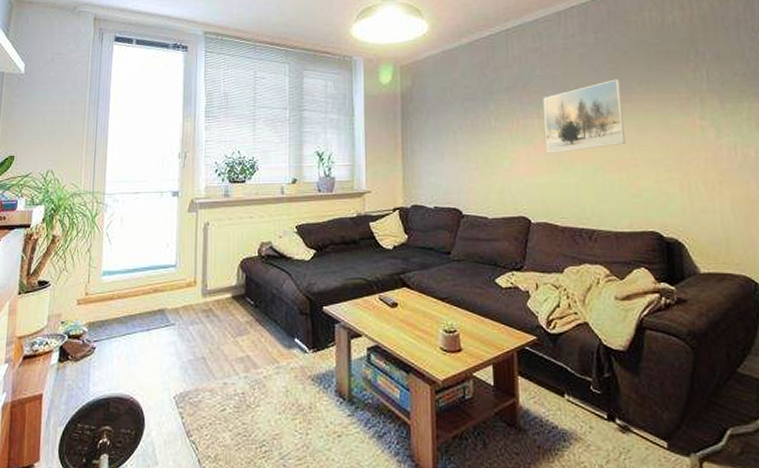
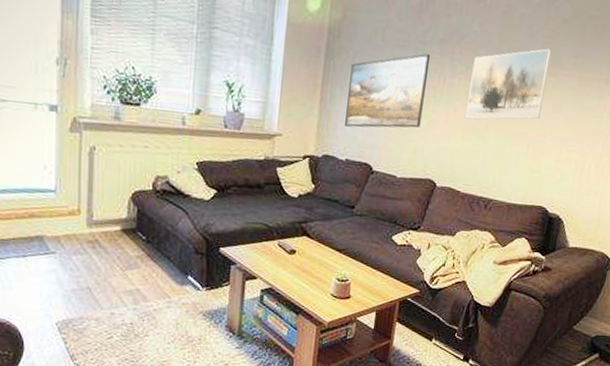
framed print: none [427,101,503,176] -> present [345,53,430,128]

